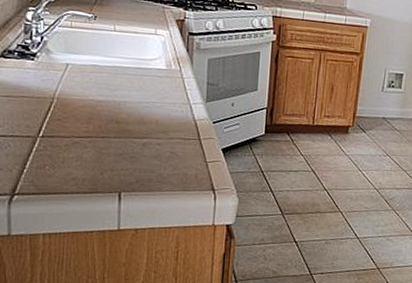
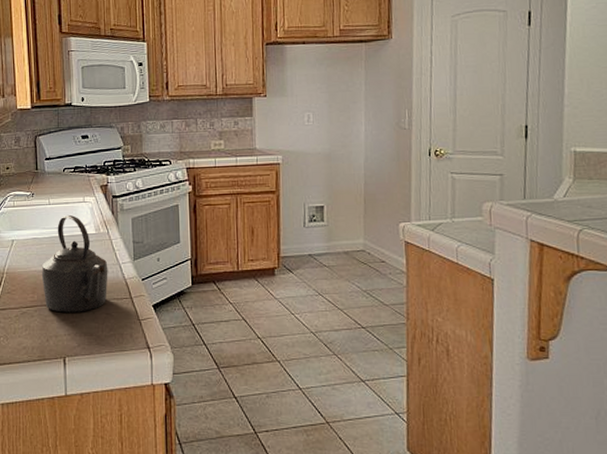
kettle: none [99,45,177,148] -> present [41,214,108,313]

